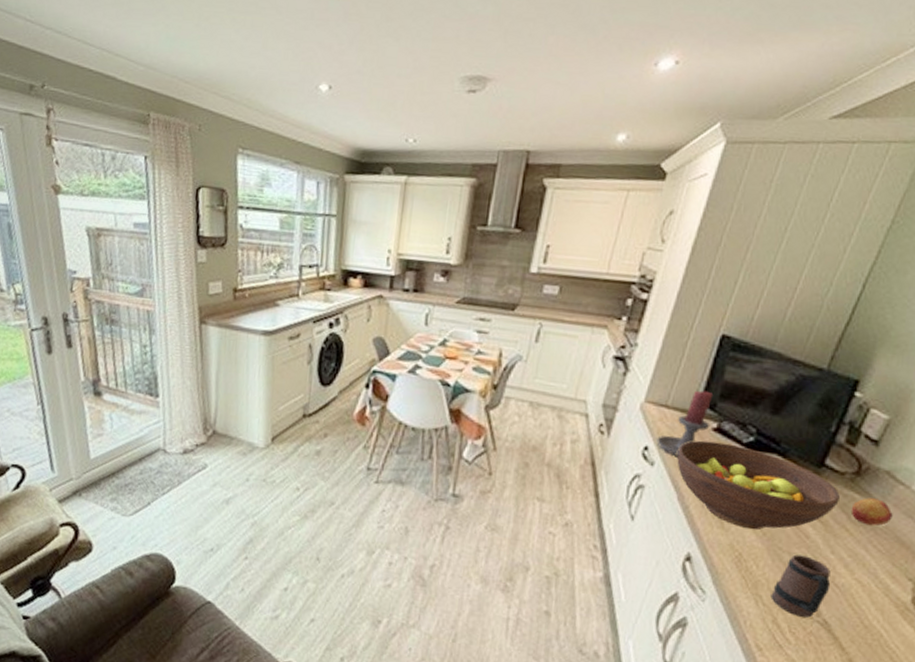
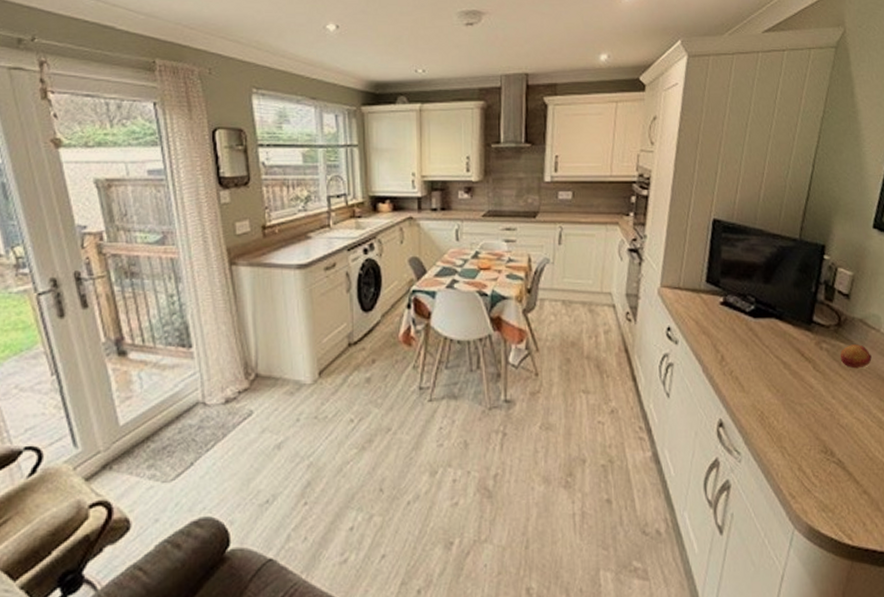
candle holder: present [656,390,714,456] -> none [676,270,718,332]
fruit bowl: present [677,440,840,530] -> none [695,314,830,389]
mug: present [770,554,831,618] -> none [793,404,838,460]

